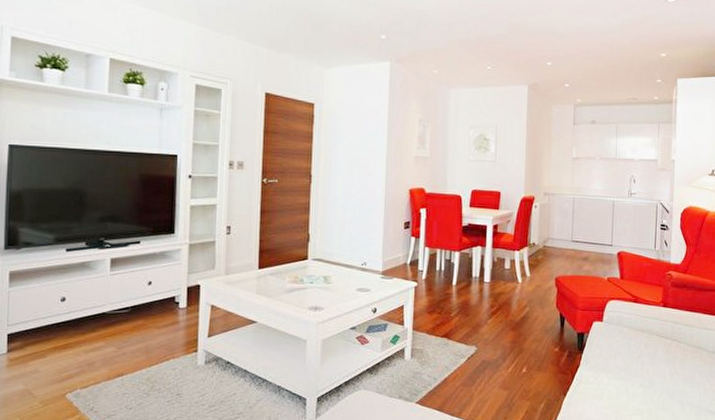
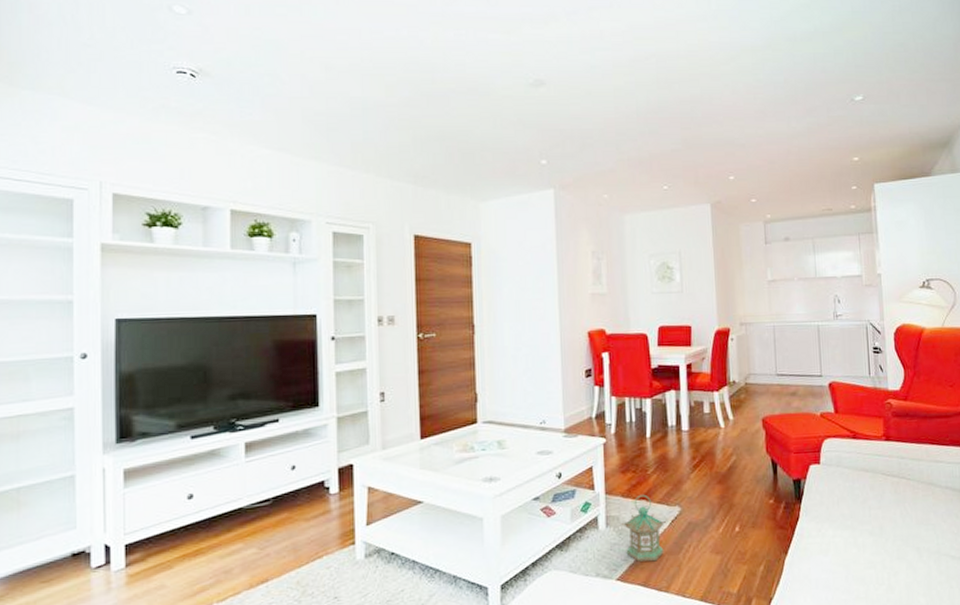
lantern: none [424,333,464,391] -> present [621,494,667,562]

